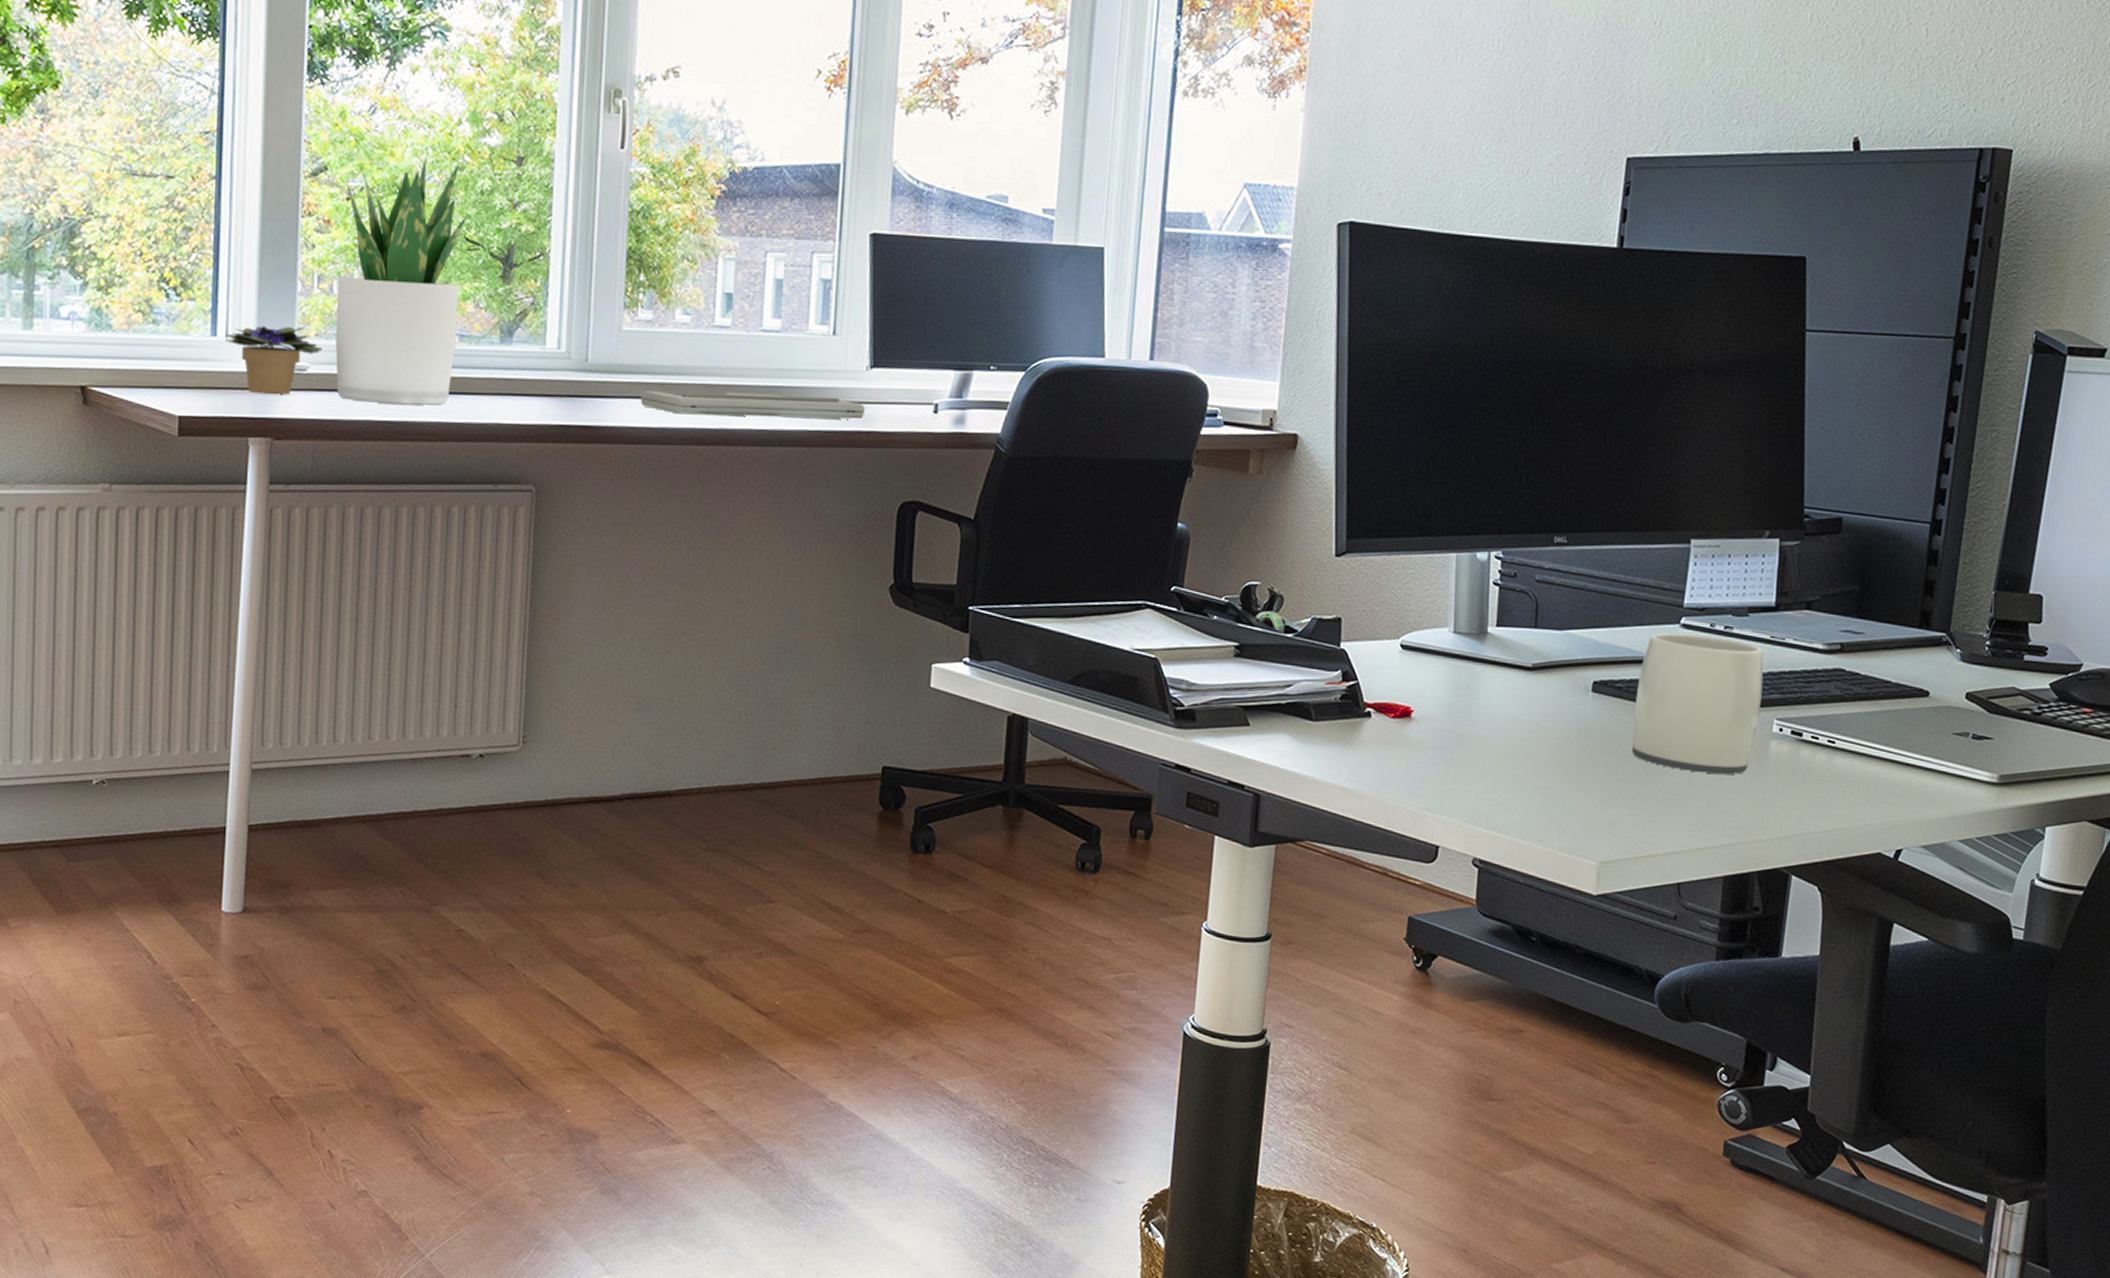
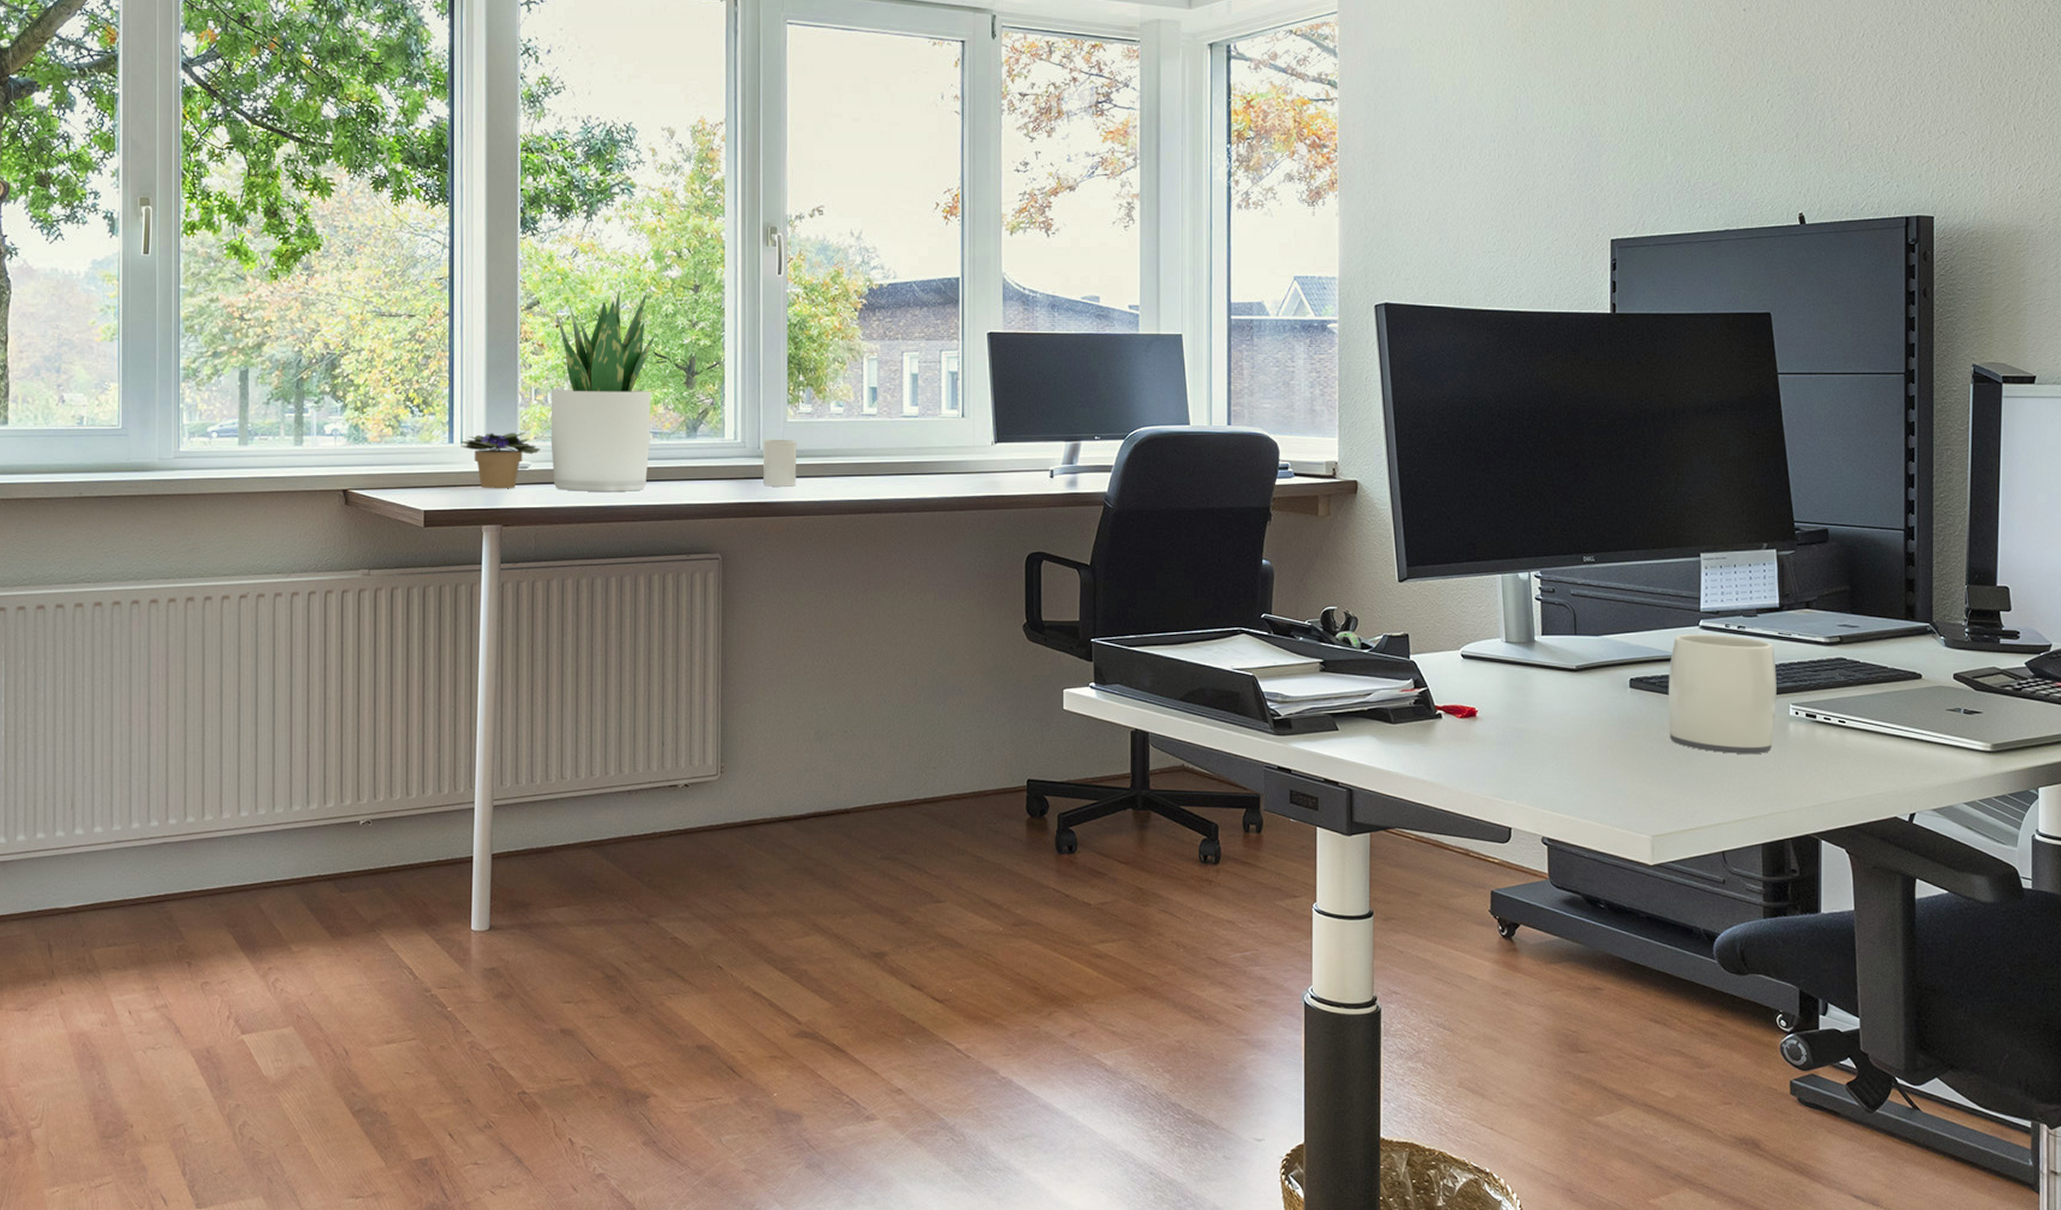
mug: none [589,351,633,409] -> present [762,440,797,487]
computer keyboard: present [640,391,865,420] -> none [805,468,992,489]

